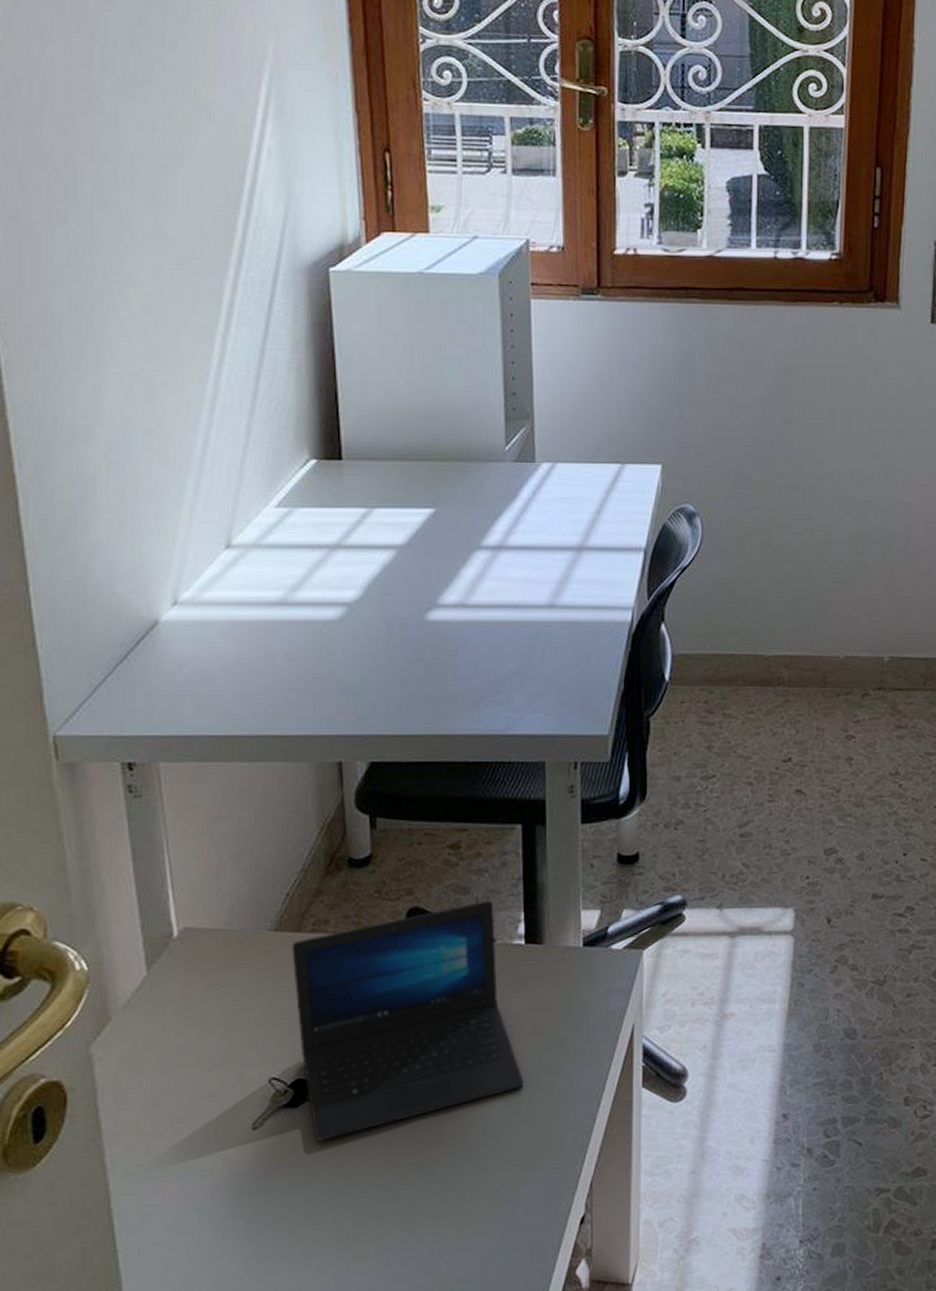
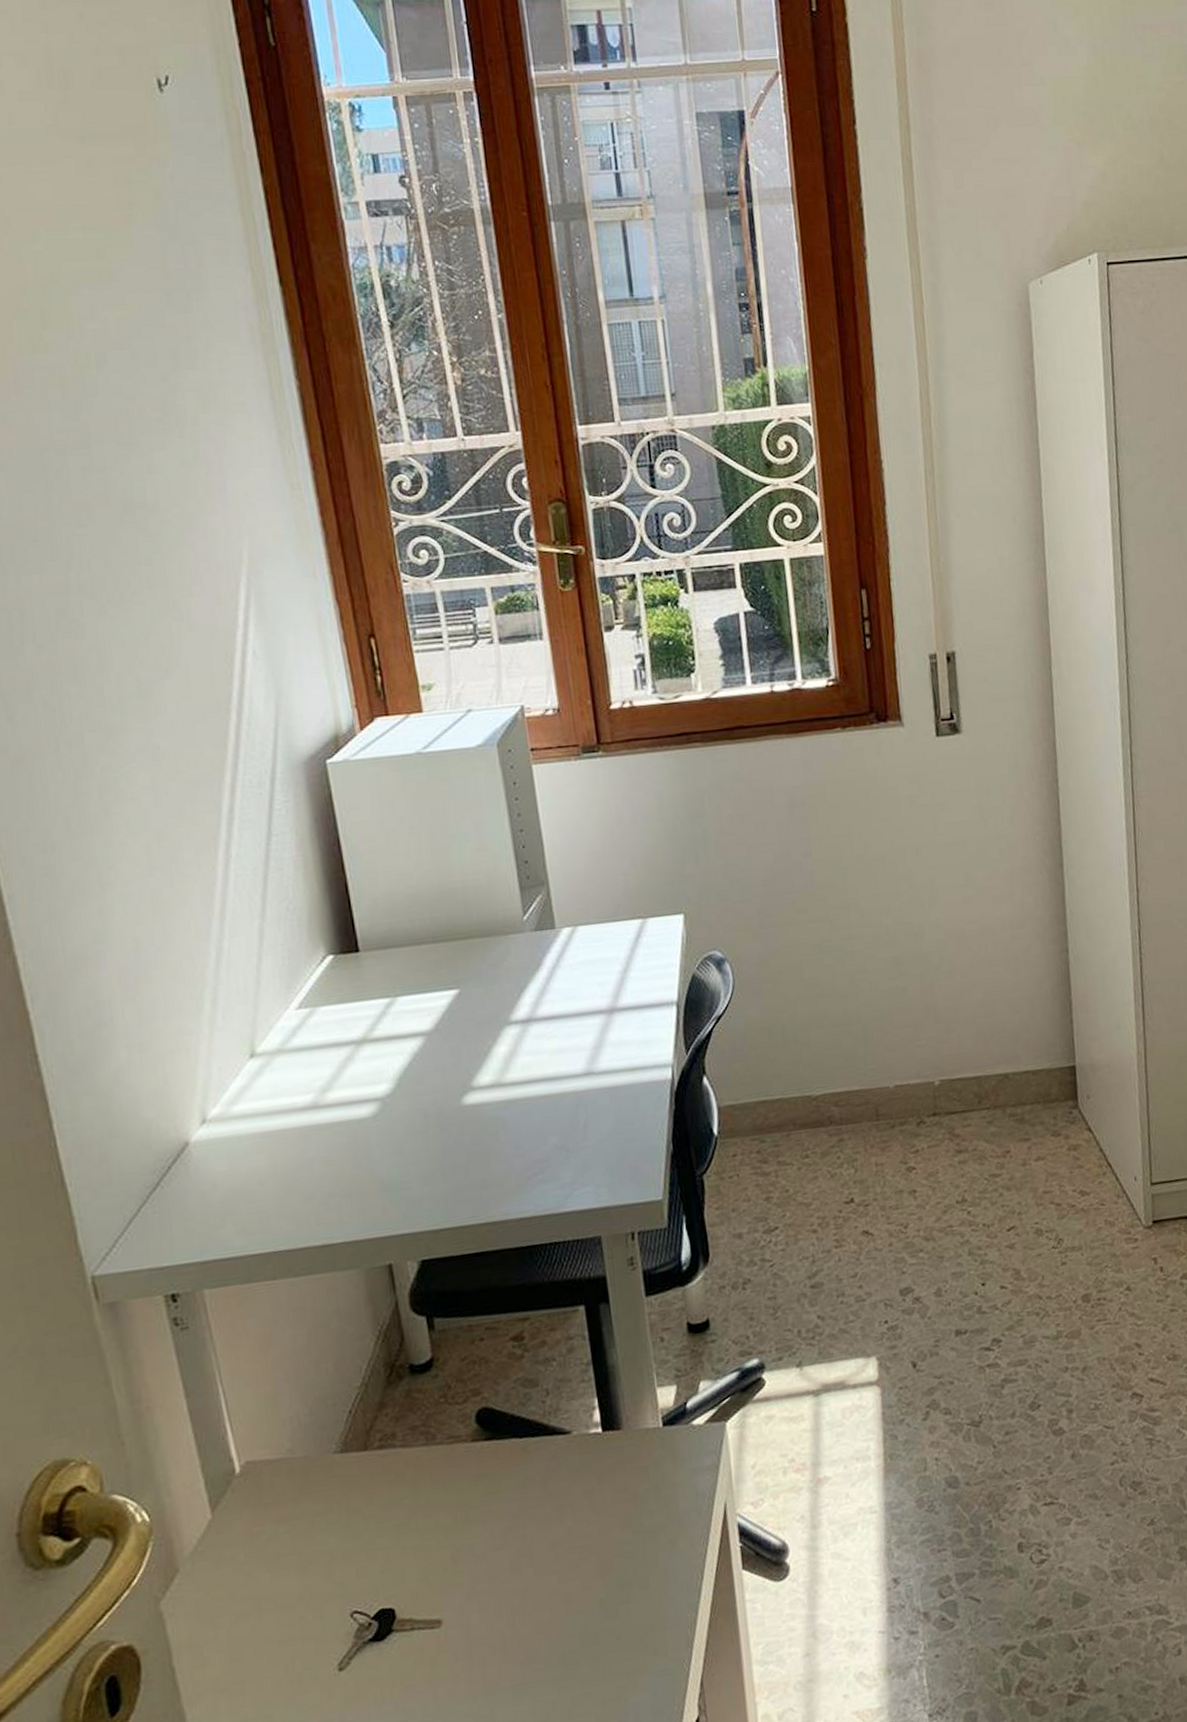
laptop: present [292,900,524,1141] -> none [360,1390,619,1675]

